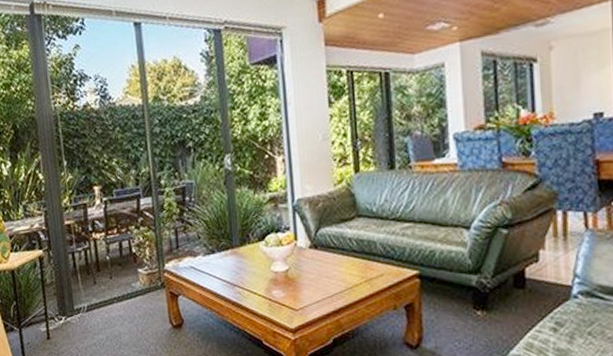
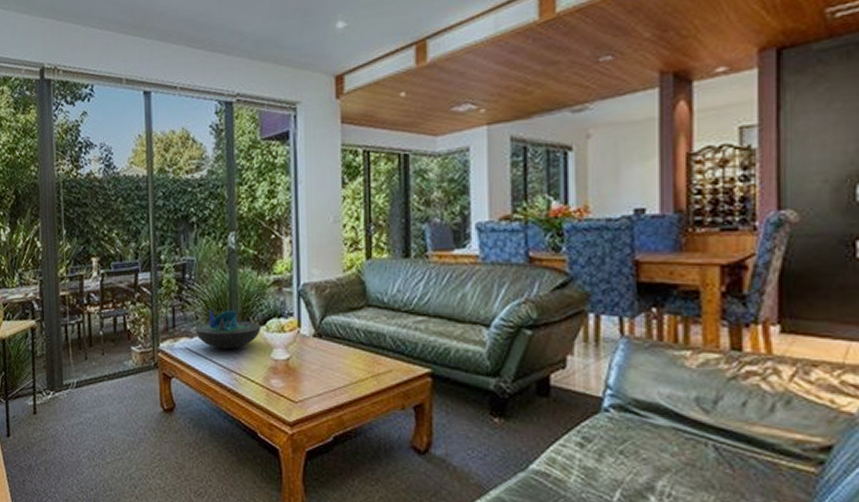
decorative bowl: none [197,227,261,265] -> present [195,308,261,349]

